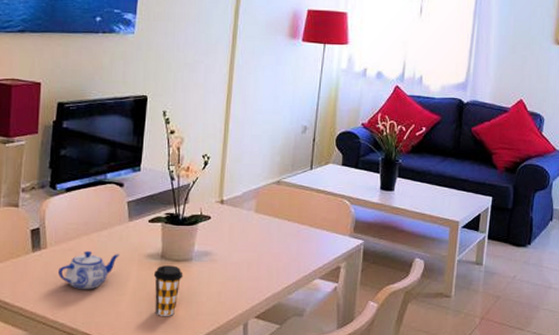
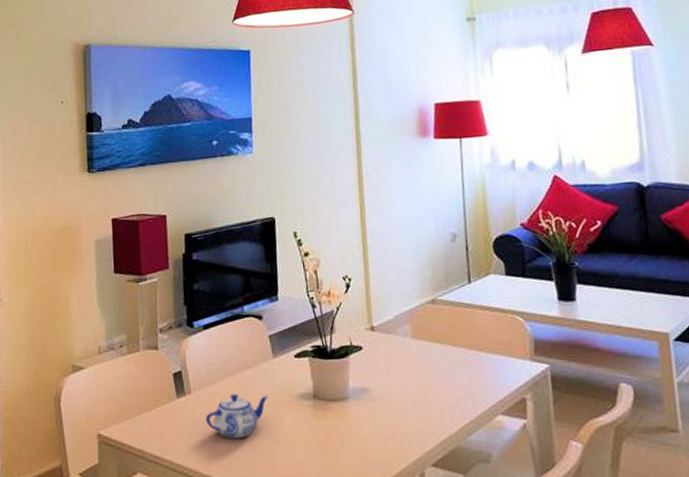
coffee cup: present [153,265,183,316] -> none [307,406,342,467]

